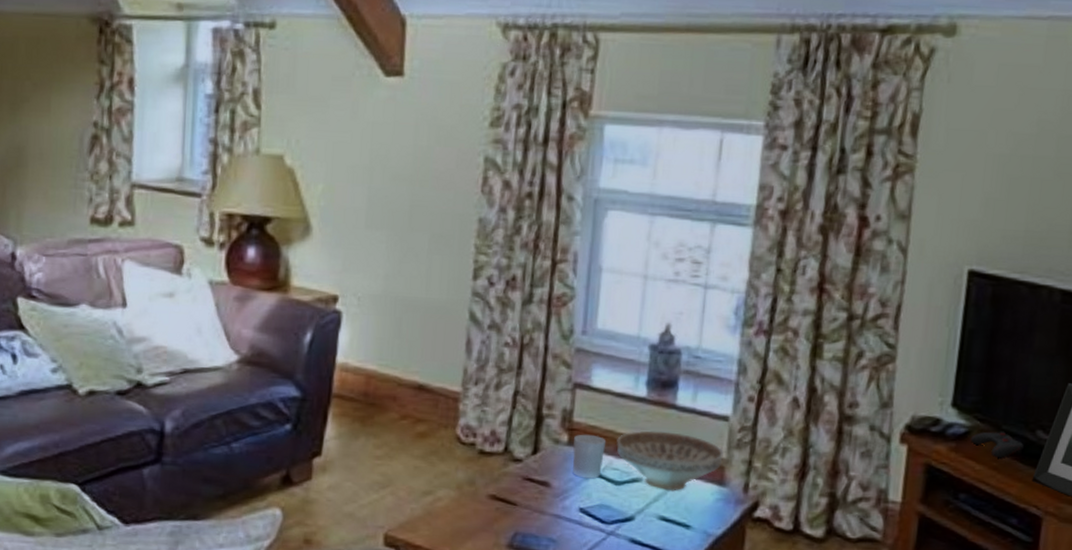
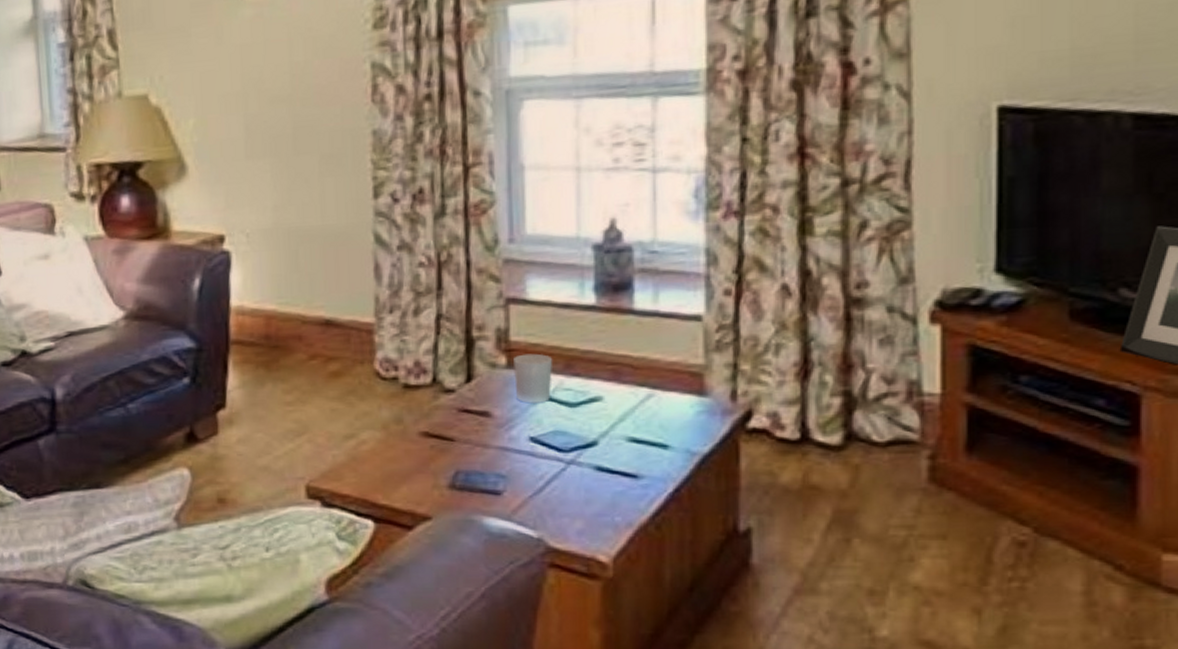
decorative bowl: present [616,430,724,490] -> none [565,340,700,407]
game controller: present [970,431,1024,459] -> none [1026,294,1103,328]

